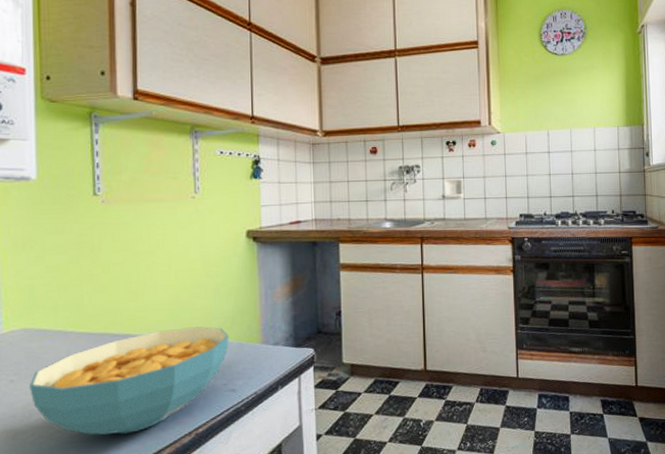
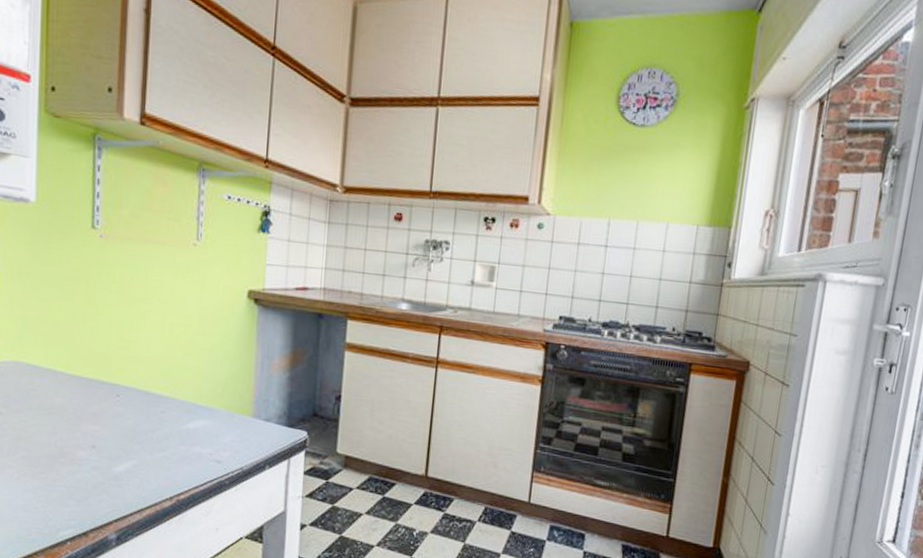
cereal bowl: present [29,326,229,436] -> none [17,385,220,487]

